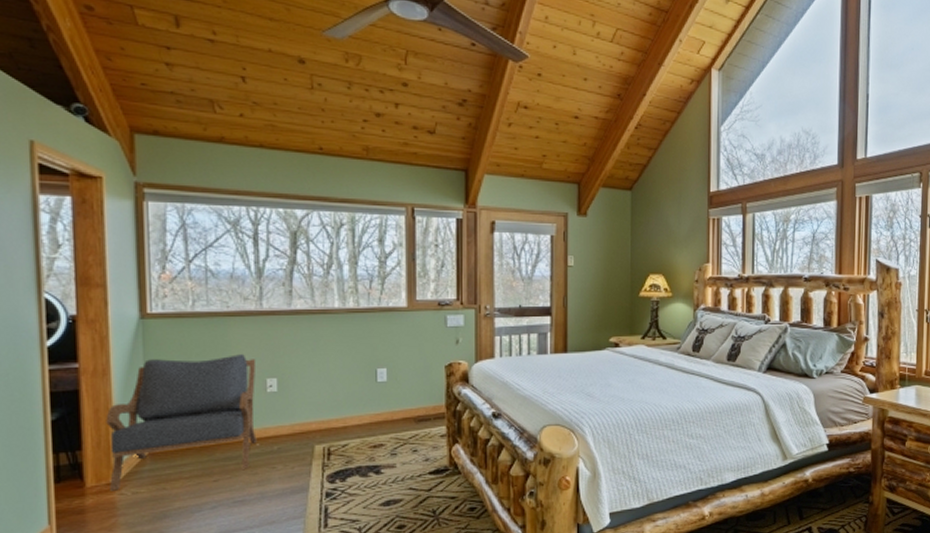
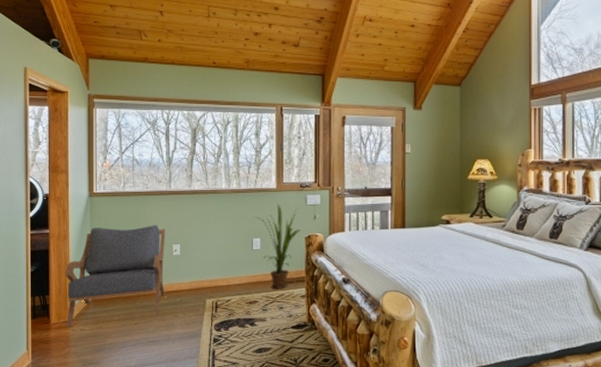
house plant: none [380,325,440,429] -> present [255,203,301,289]

